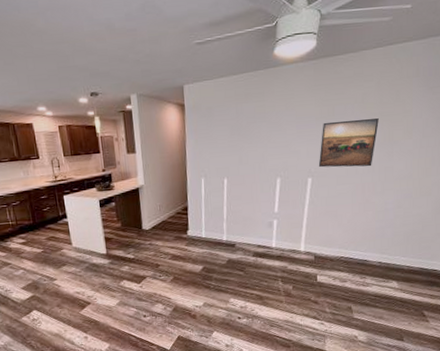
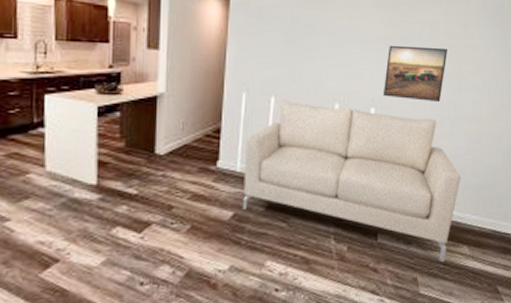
sofa: none [207,180,392,294] -> present [242,100,462,262]

